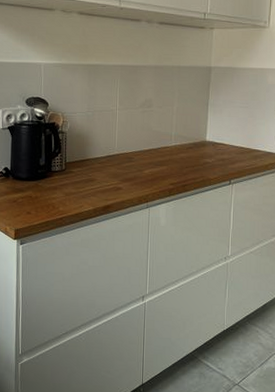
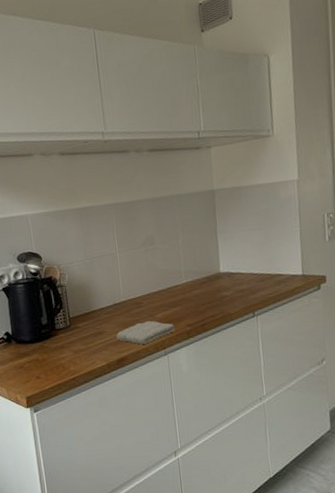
washcloth: none [105,175,159,196] -> present [116,320,175,345]

